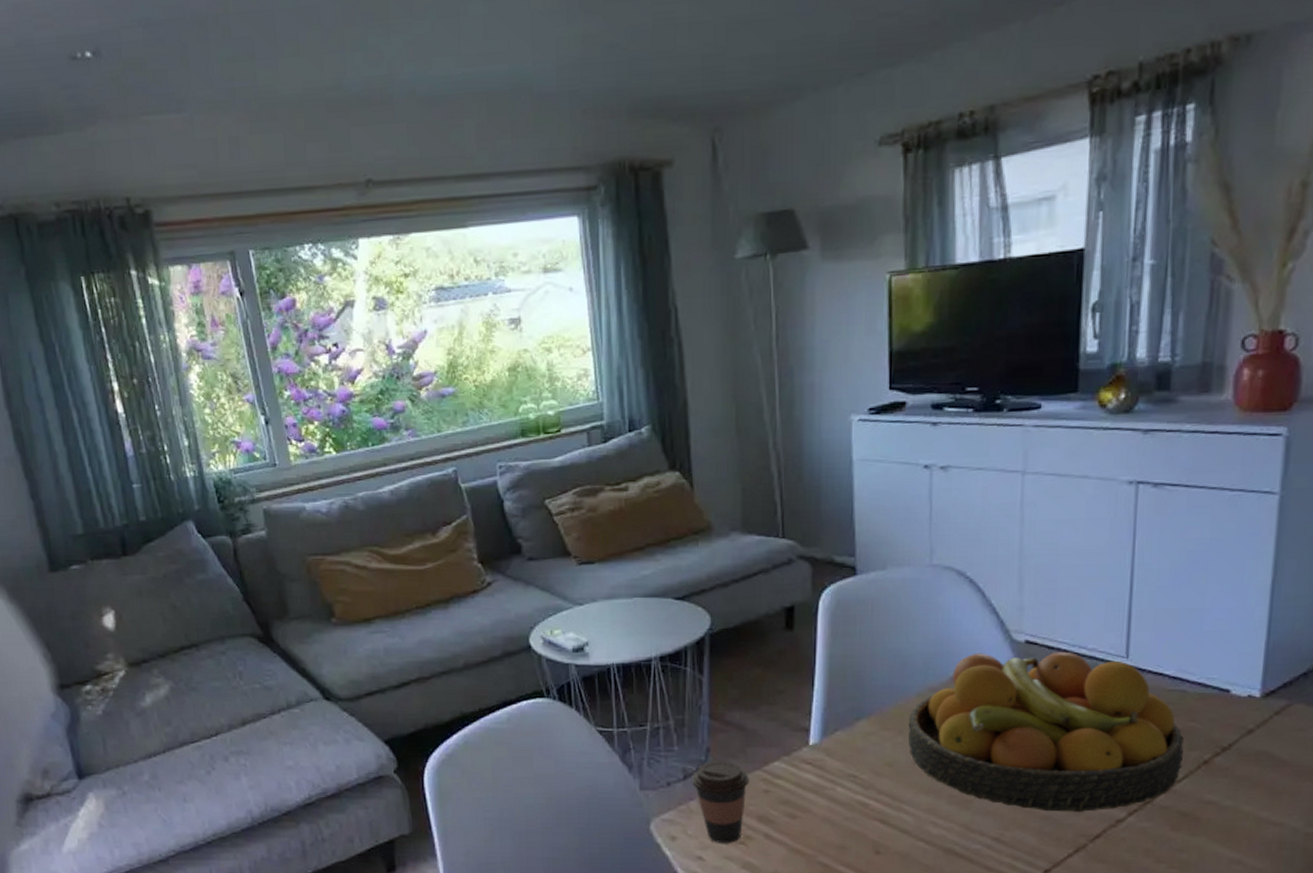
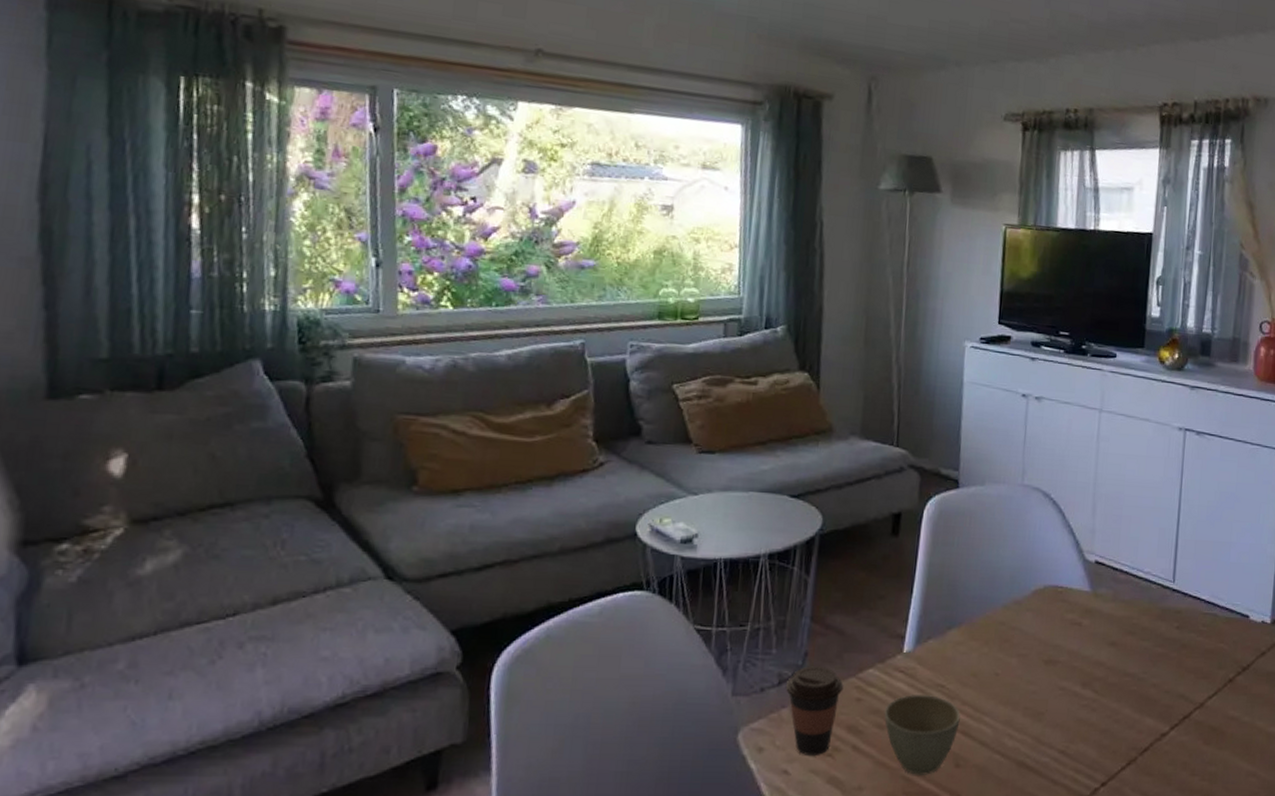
cup: none [794,784,877,861] -> present [884,693,961,775]
fruit bowl: present [908,651,1184,813] -> none [992,569,1215,727]

